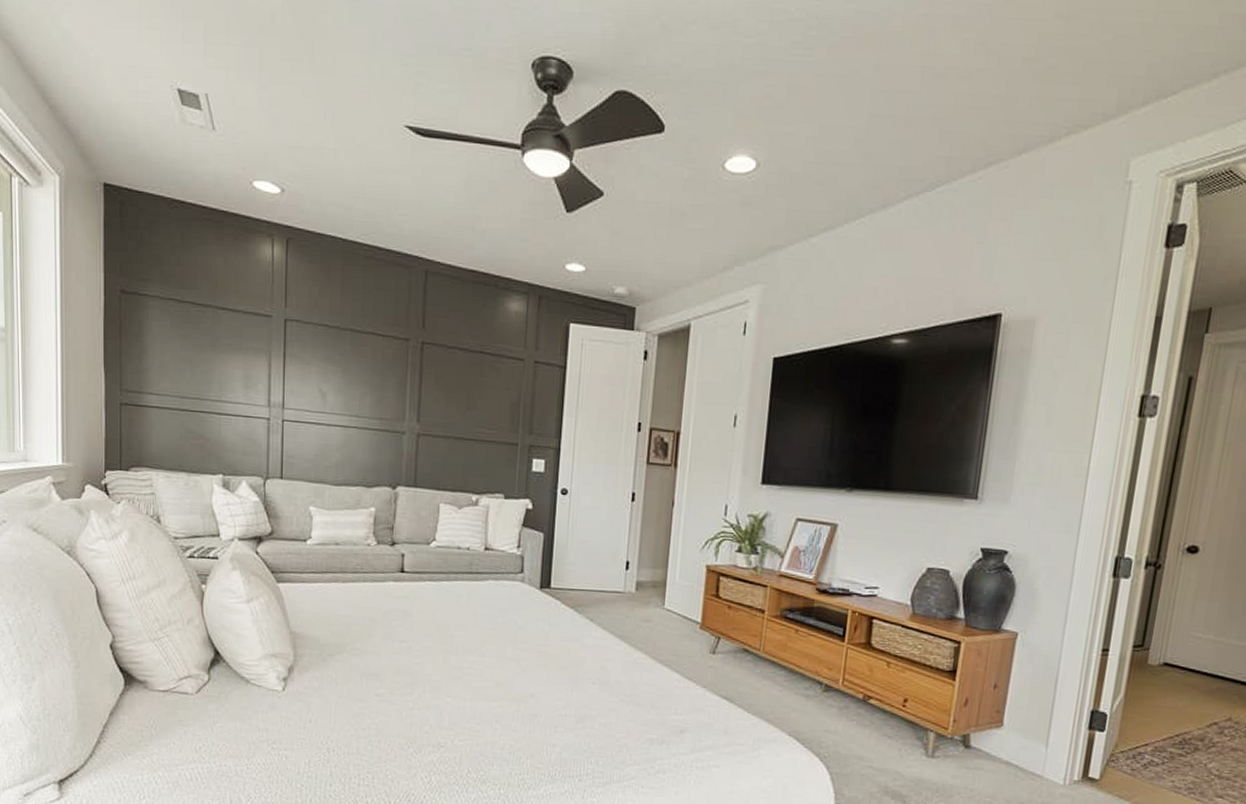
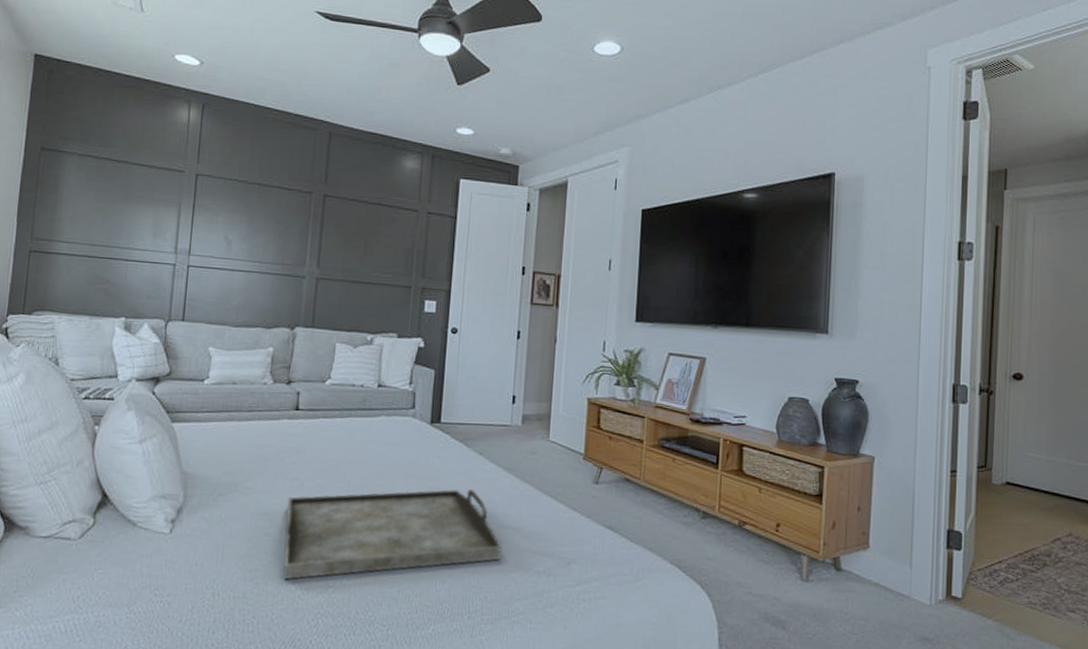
serving tray: none [394,655,614,738] -> present [283,489,502,579]

